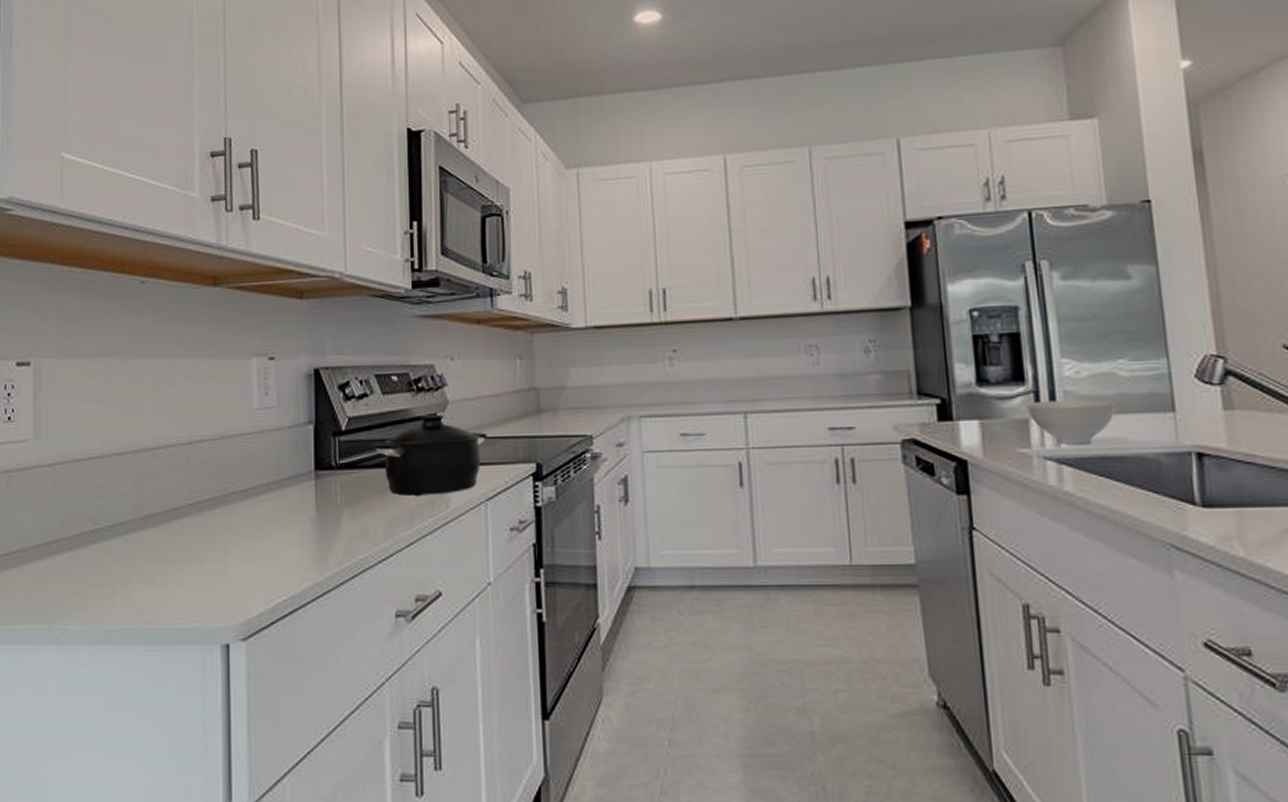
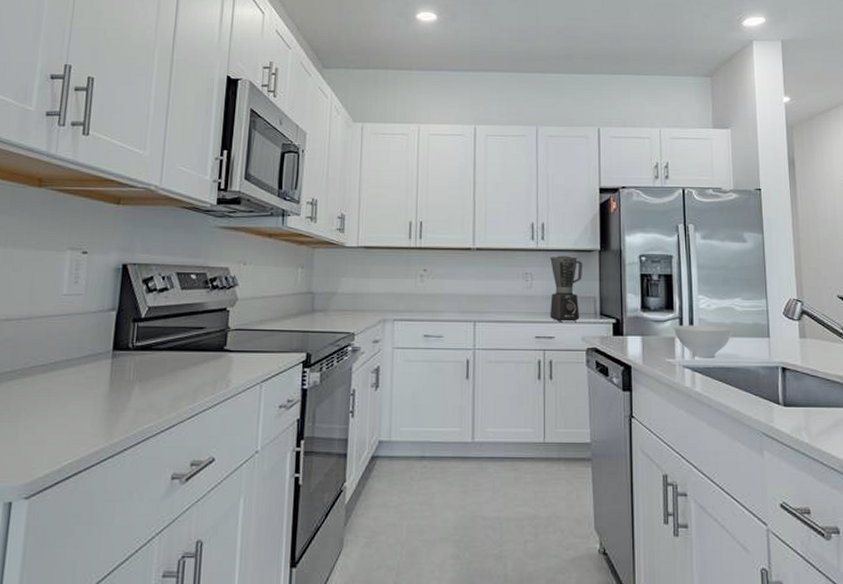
saucepan: present [373,415,488,496] -> none [168,309,268,376]
blender: none [841,318,889,406] -> present [550,256,584,322]

